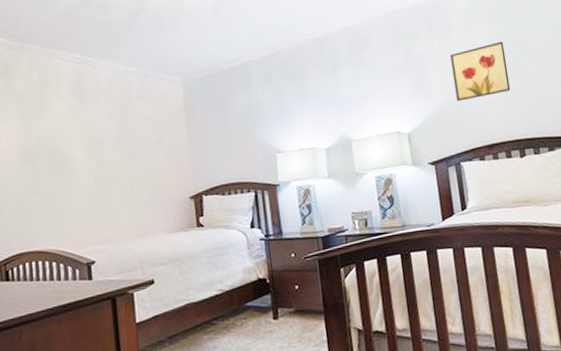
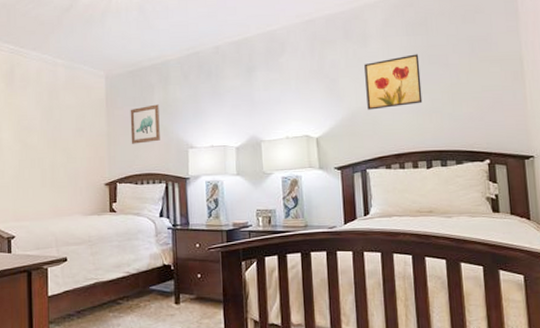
wall art: none [211,109,246,153] -> present [130,104,160,144]

